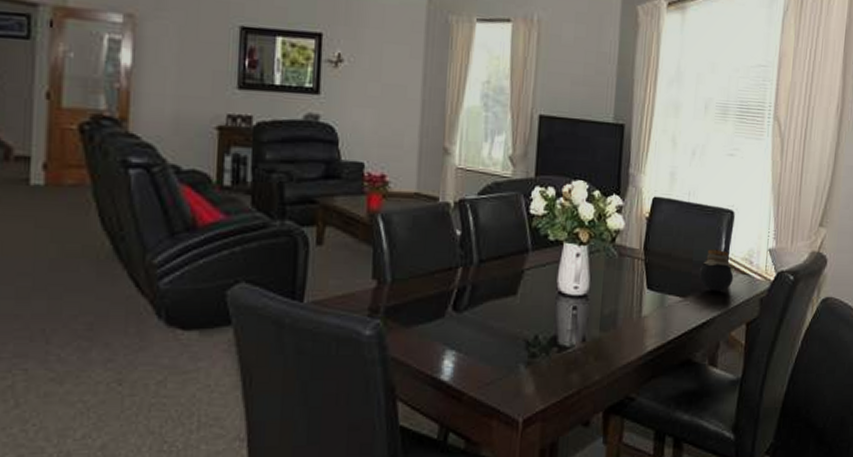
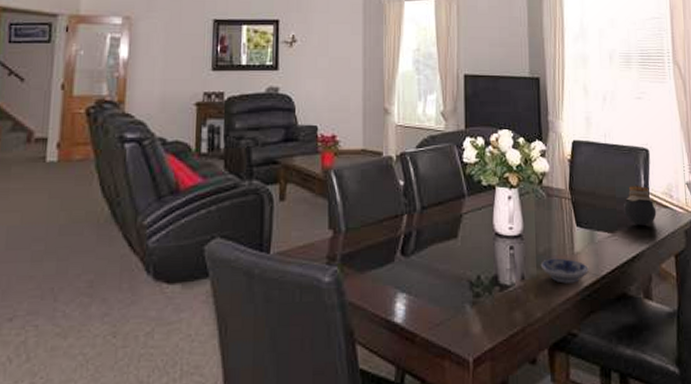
bowl: none [604,321,655,347] -> present [540,258,589,284]

